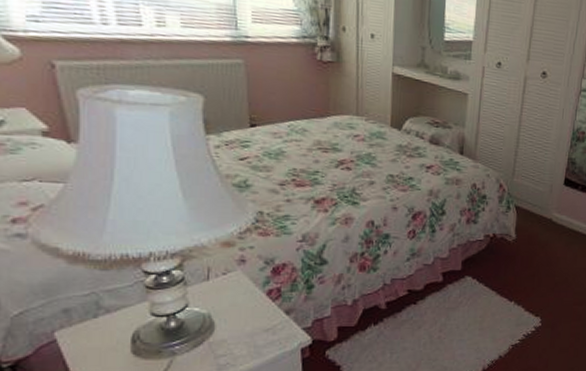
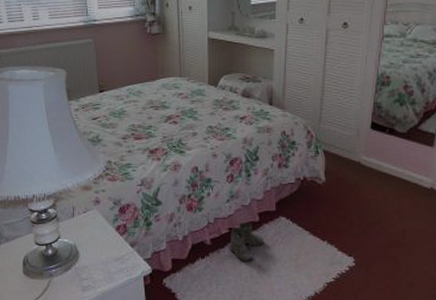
boots: none [406,283,448,326] -> present [228,222,264,262]

